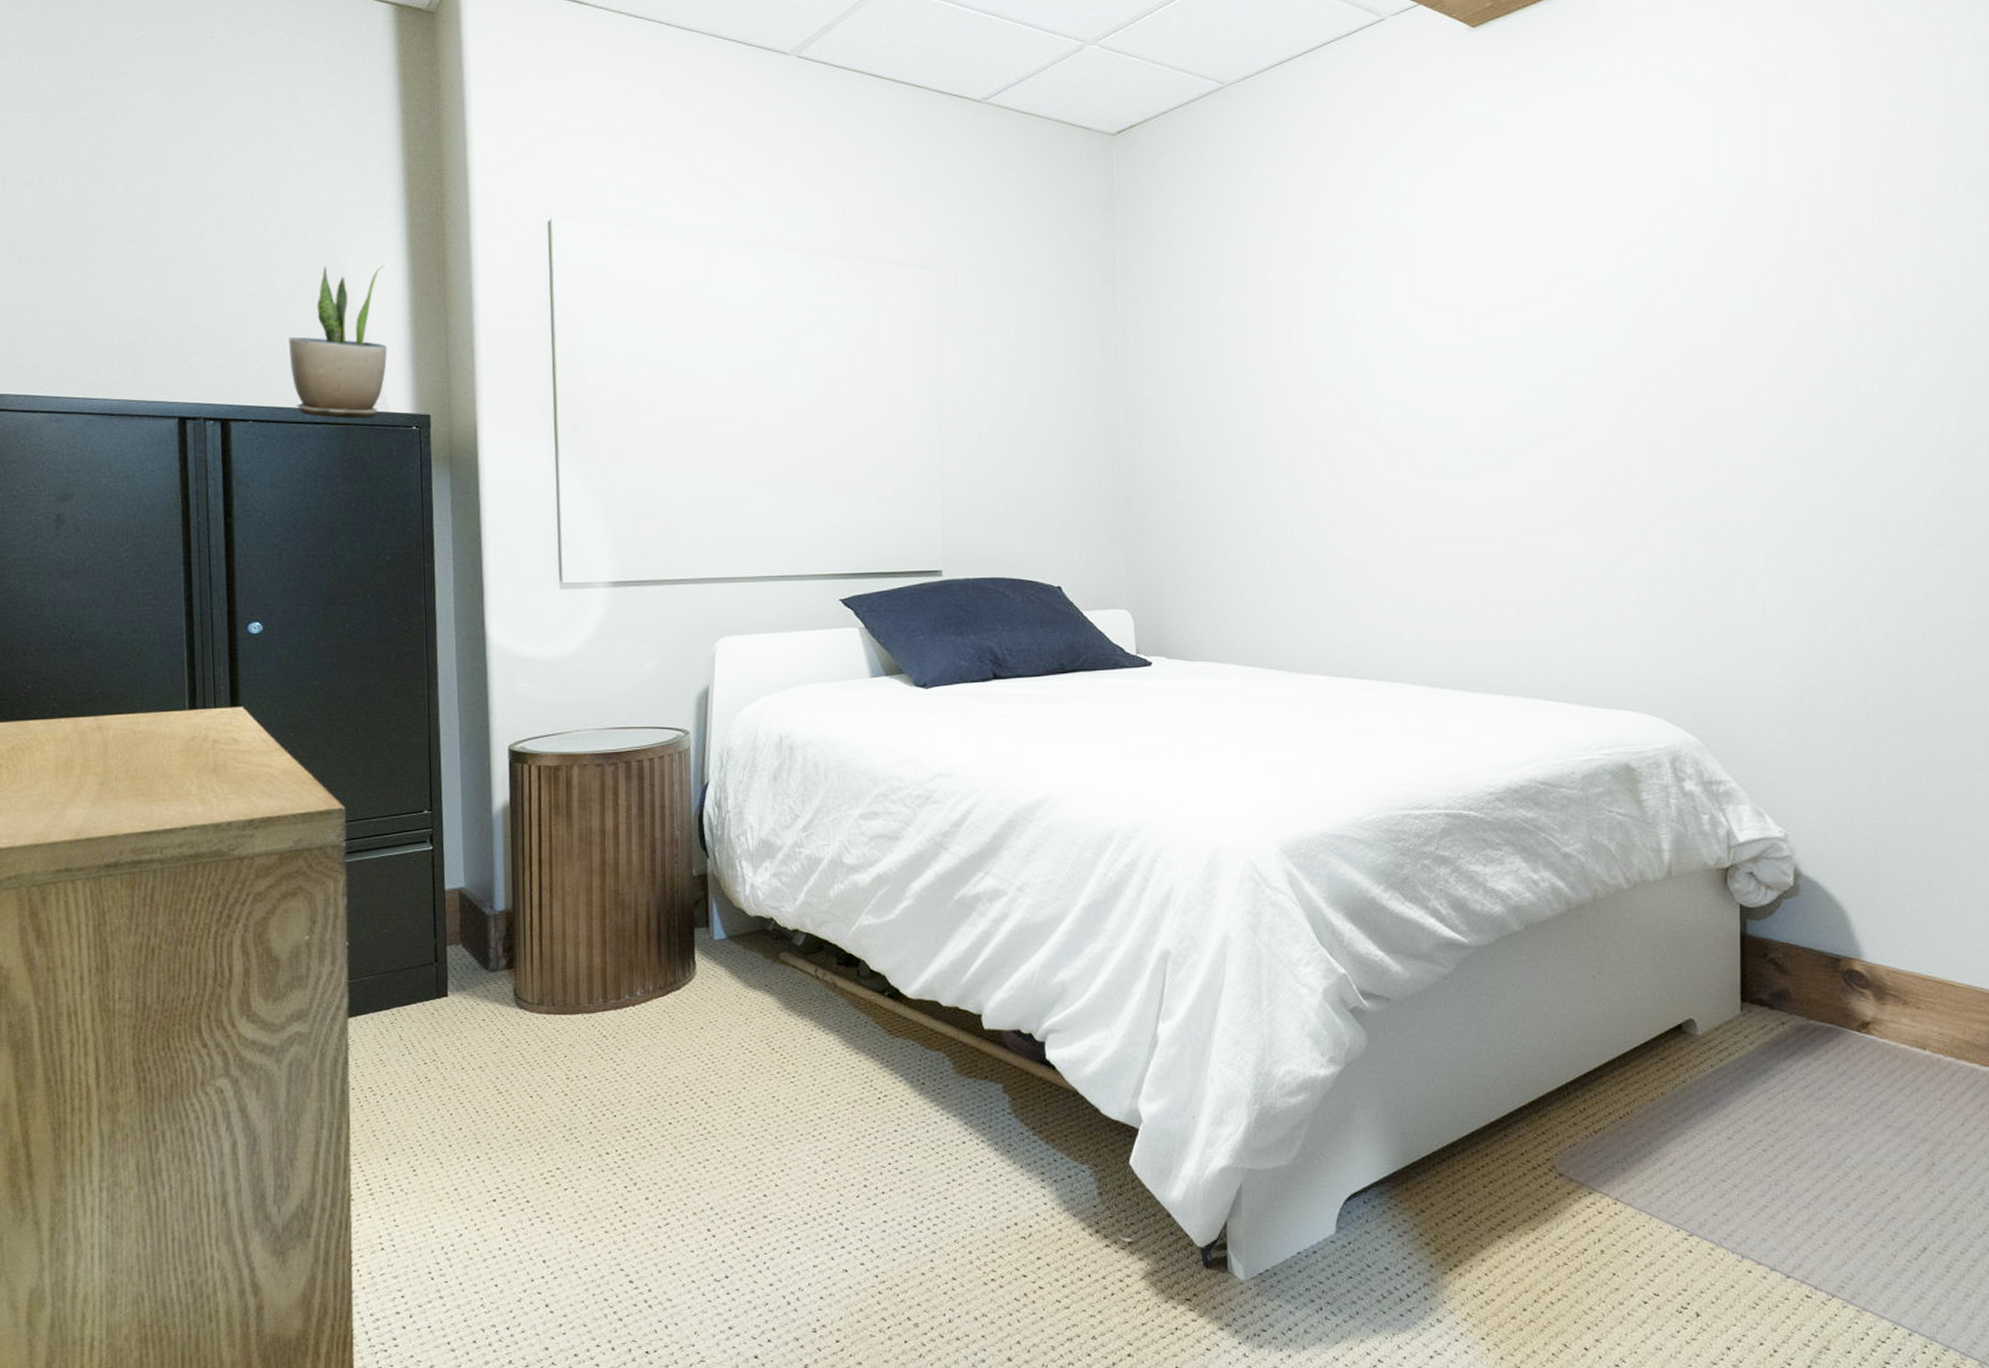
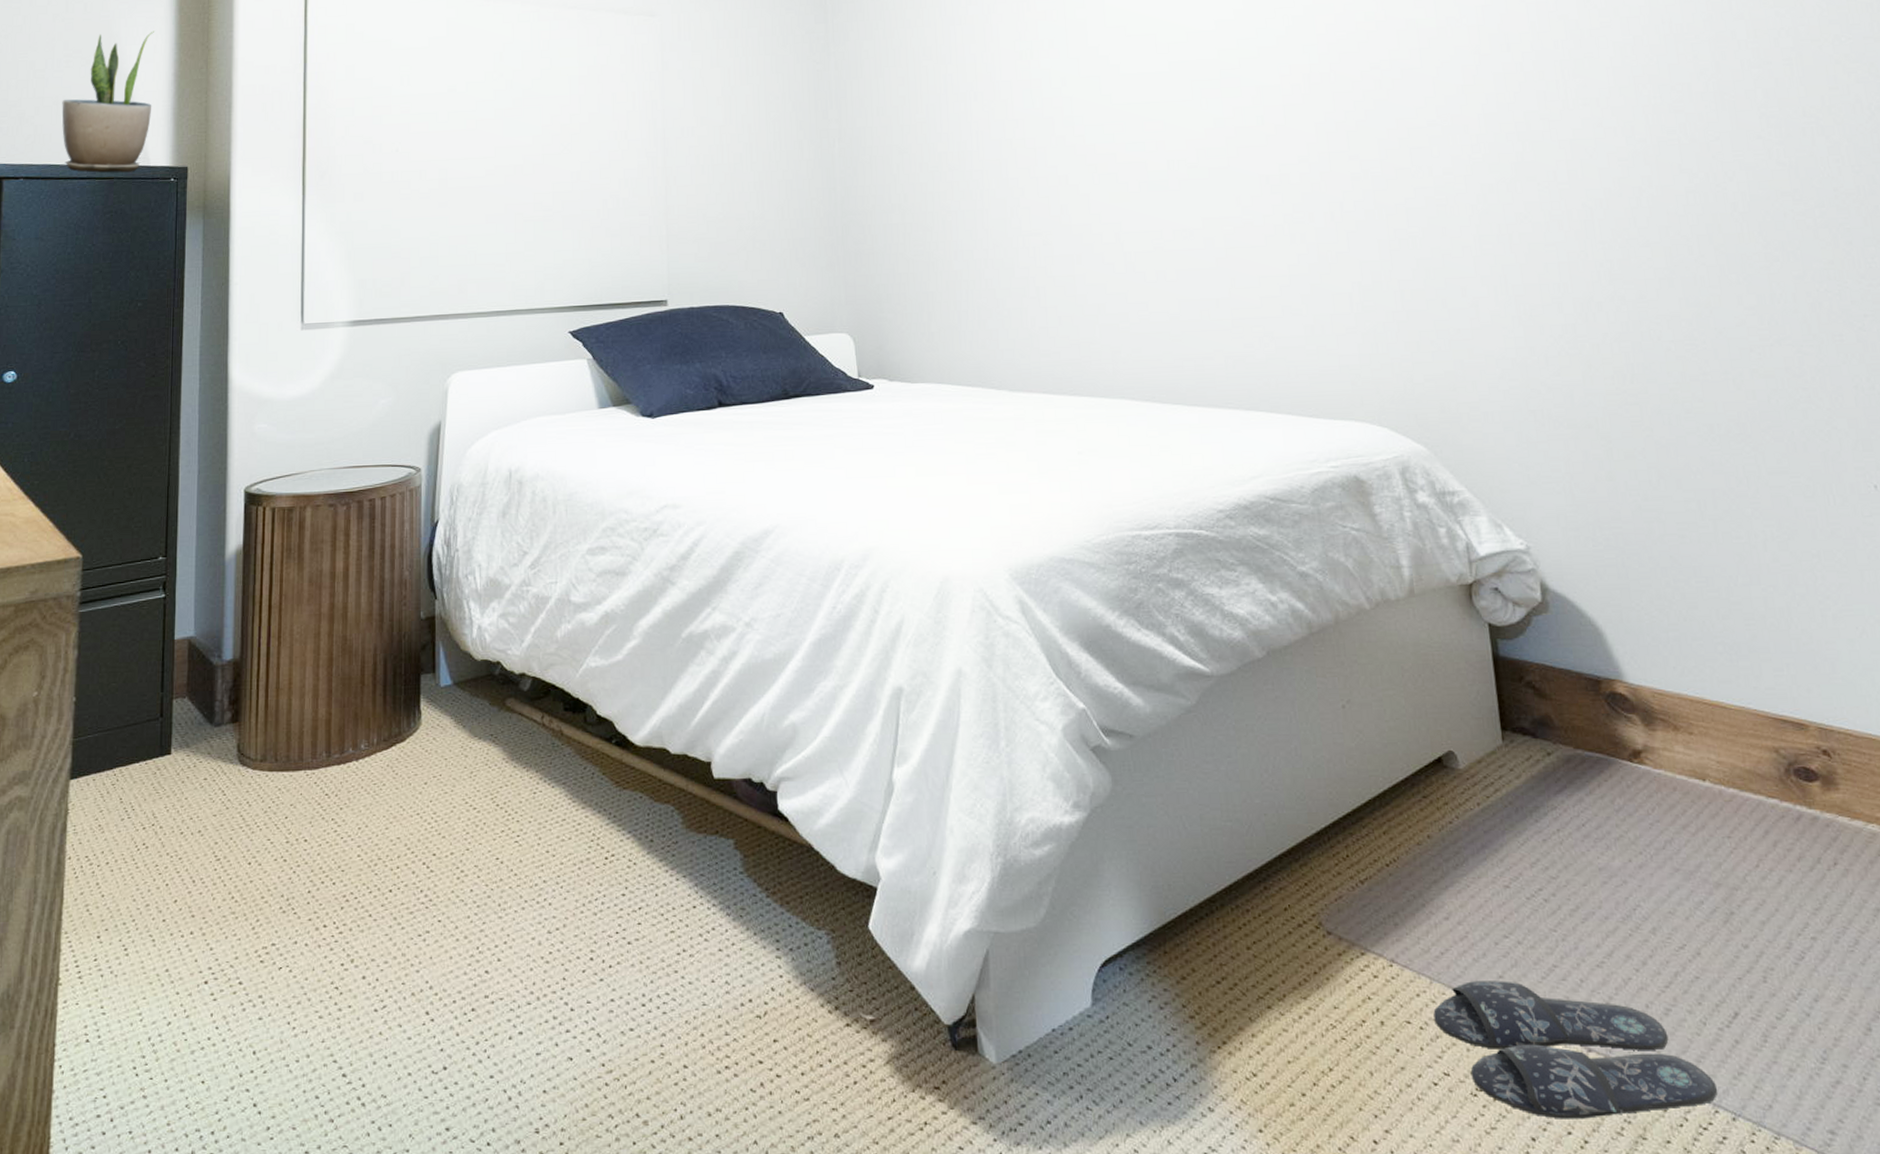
slippers: none [1650,1218,1898,1333] -> present [1433,981,1717,1119]

